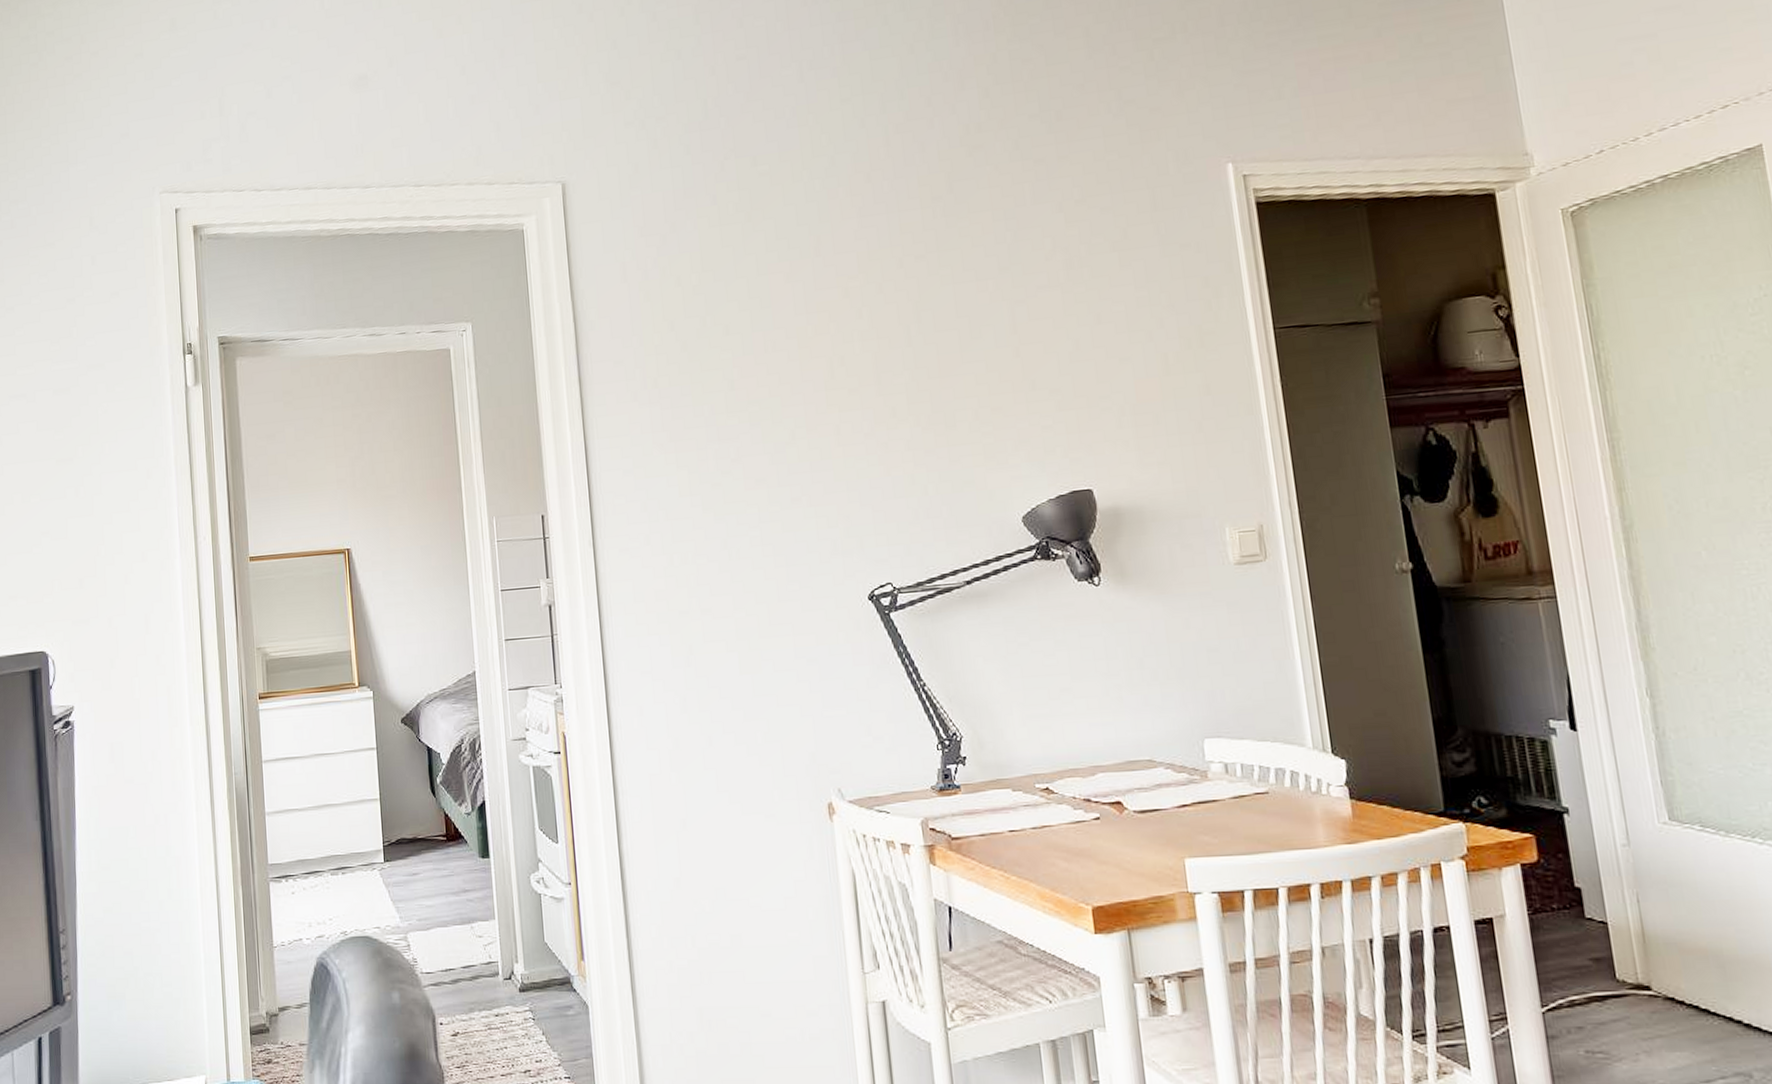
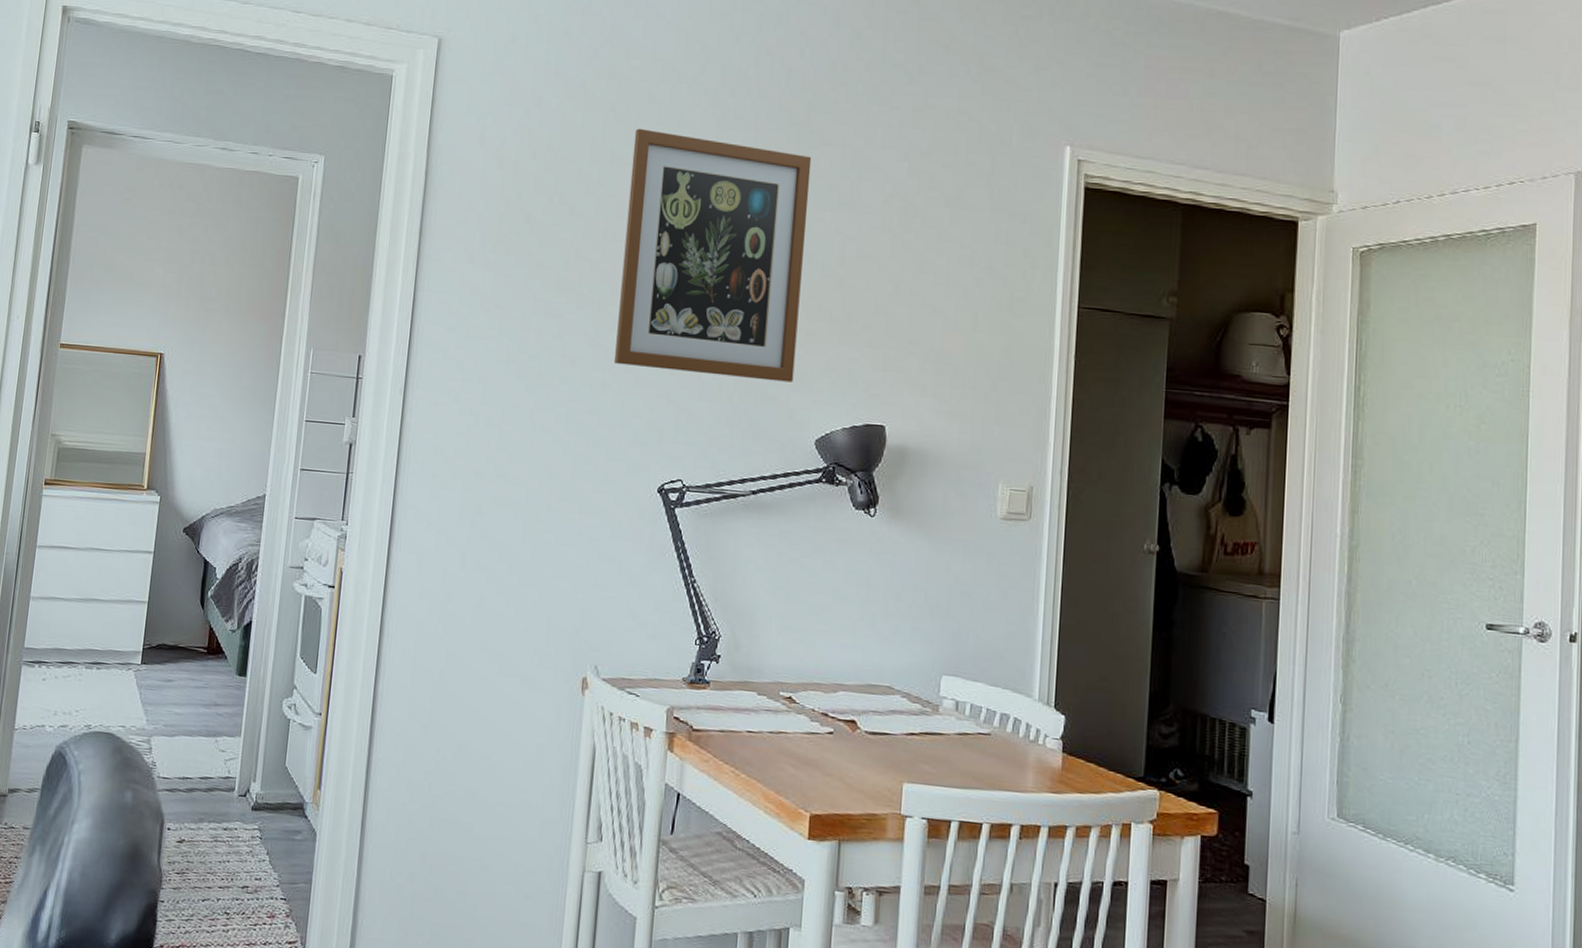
wall art: none [776,227,988,477] -> present [614,128,812,383]

